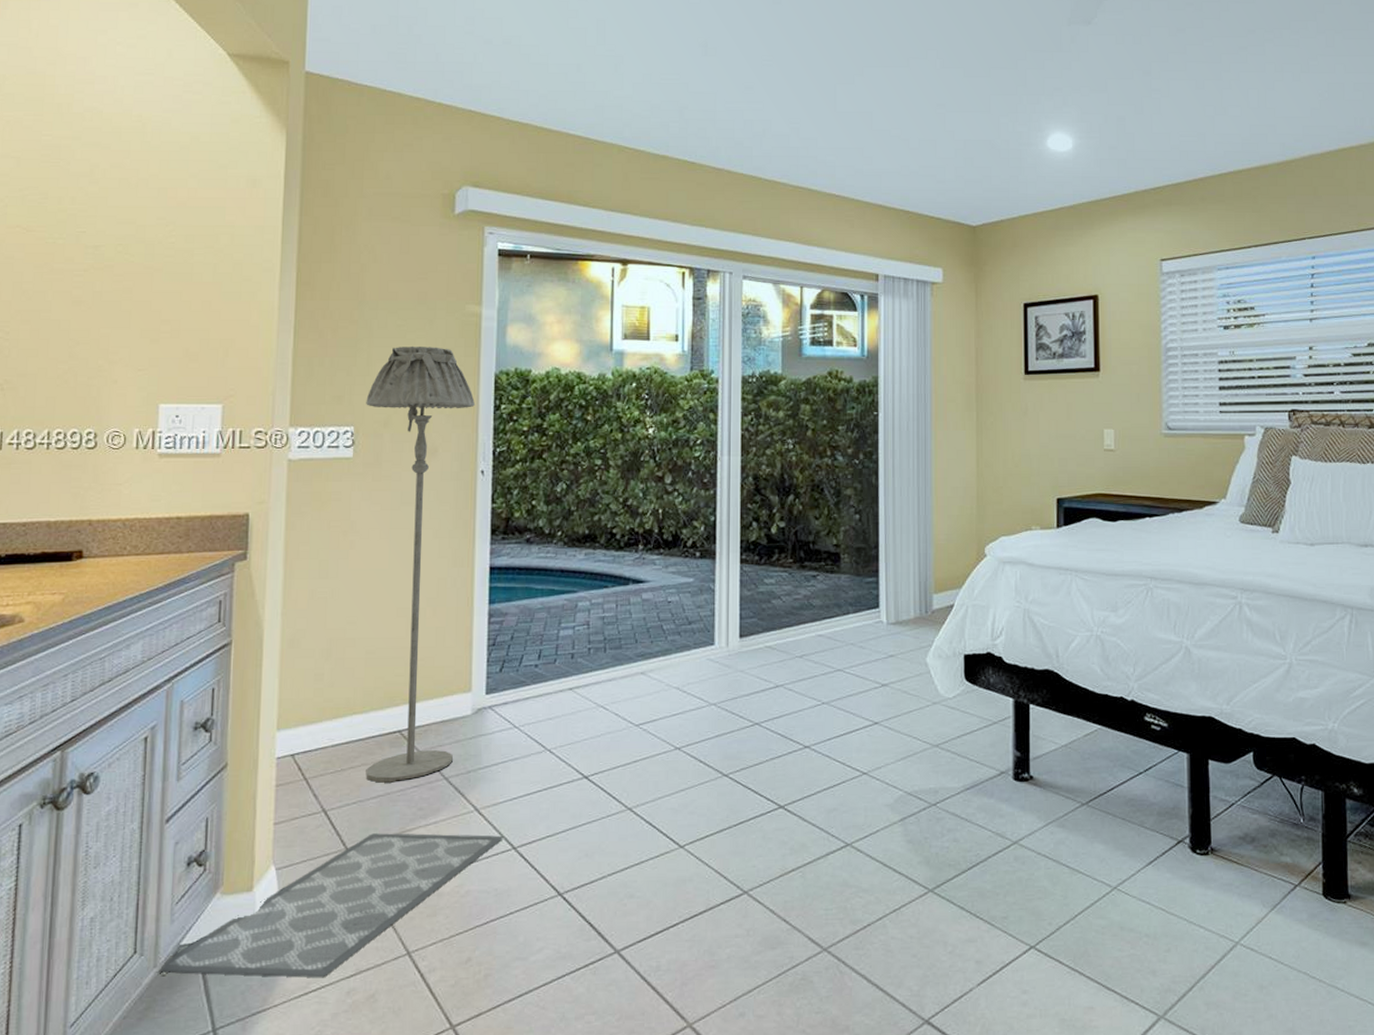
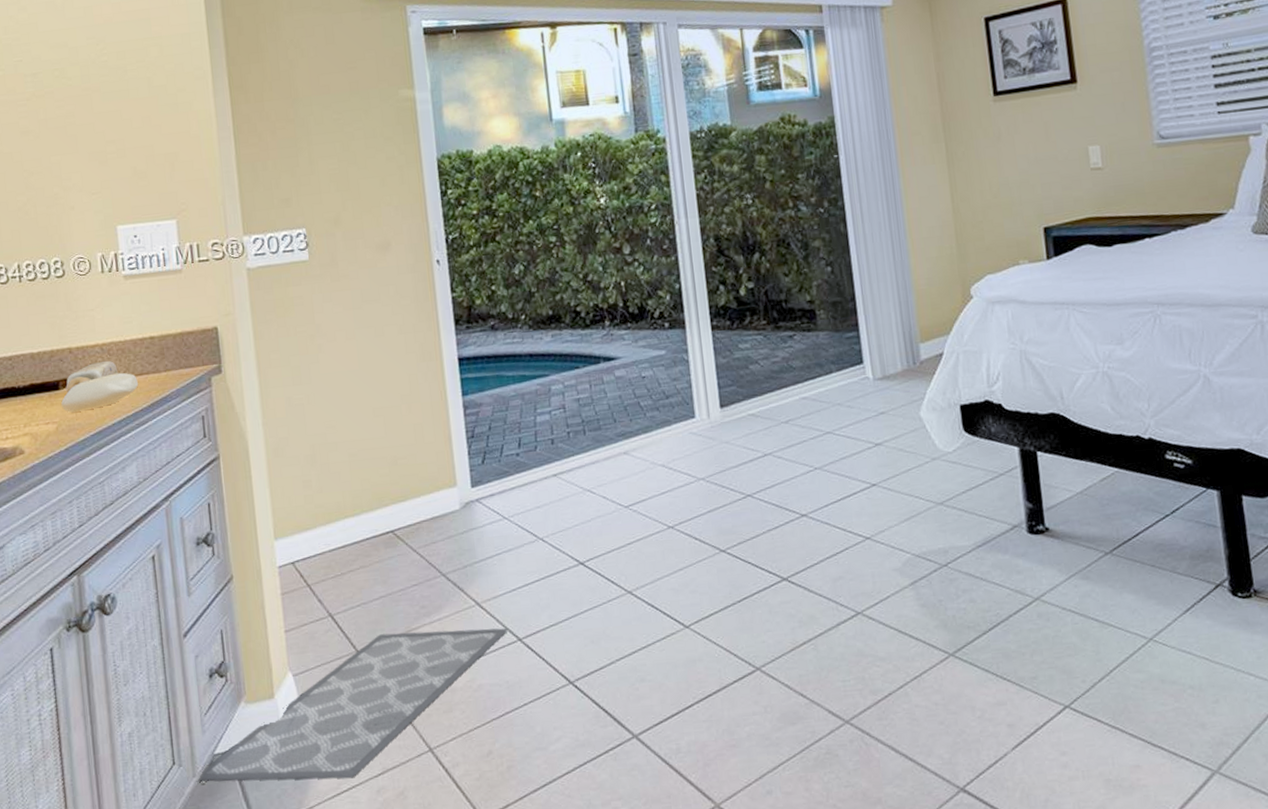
soap dish: none [72,549,158,585] -> present [61,372,139,413]
perfume bottle: none [79,536,138,565] -> present [66,360,118,393]
floor lamp: present [366,346,475,783] -> none [313,137,448,584]

